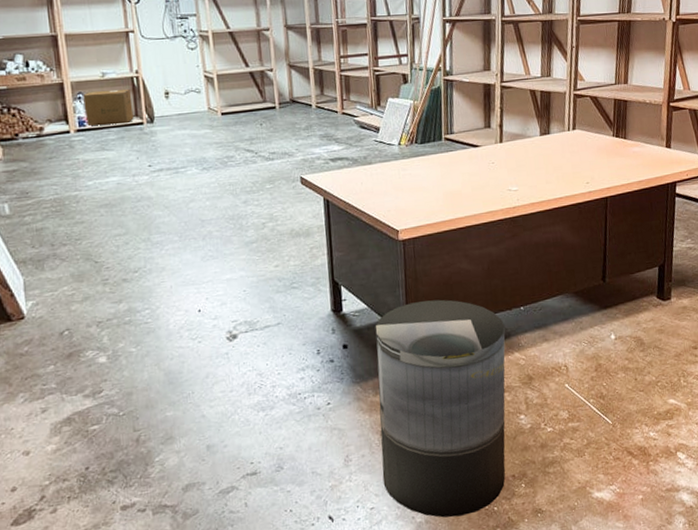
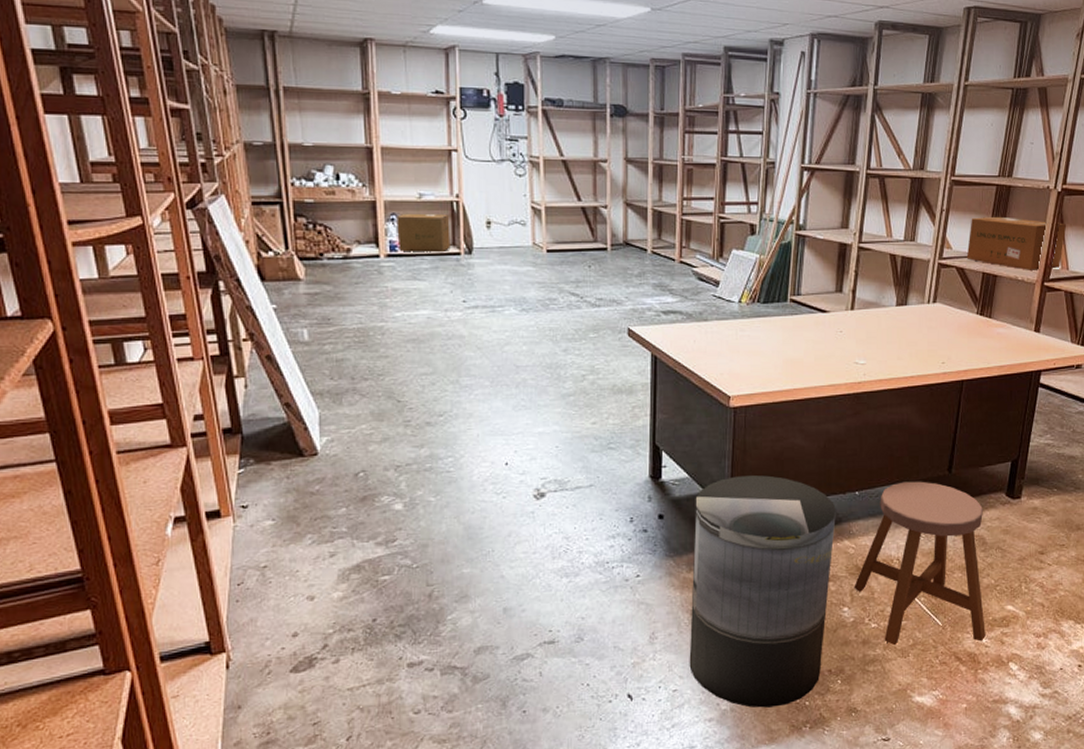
stool: none [527,292,653,446] -> present [854,481,986,645]
box: none [598,48,684,94] -> present [966,216,1066,270]

